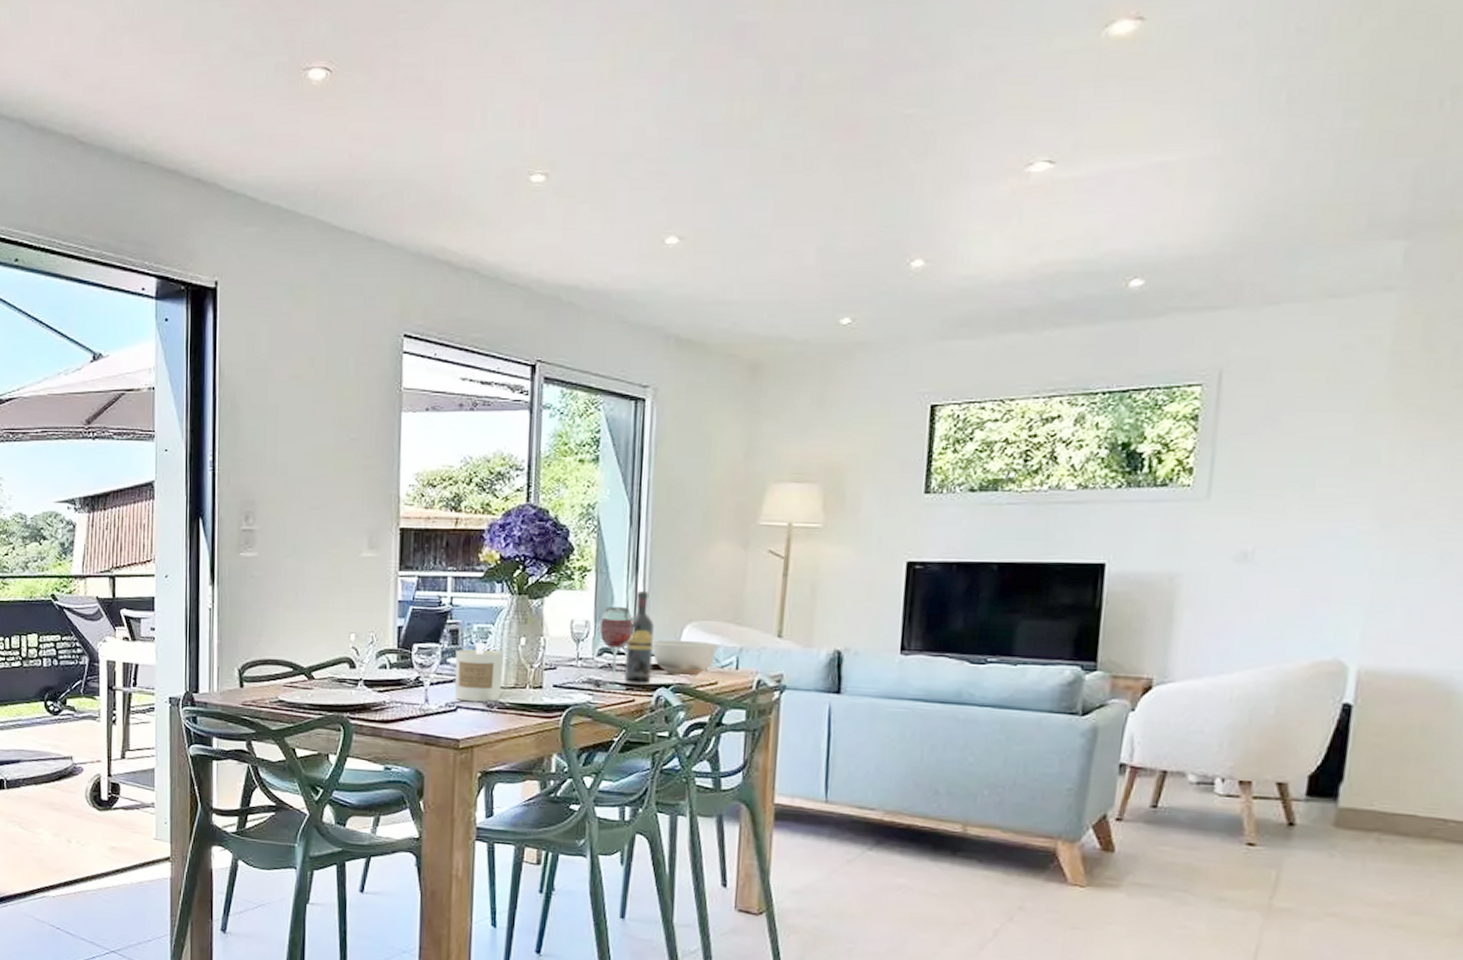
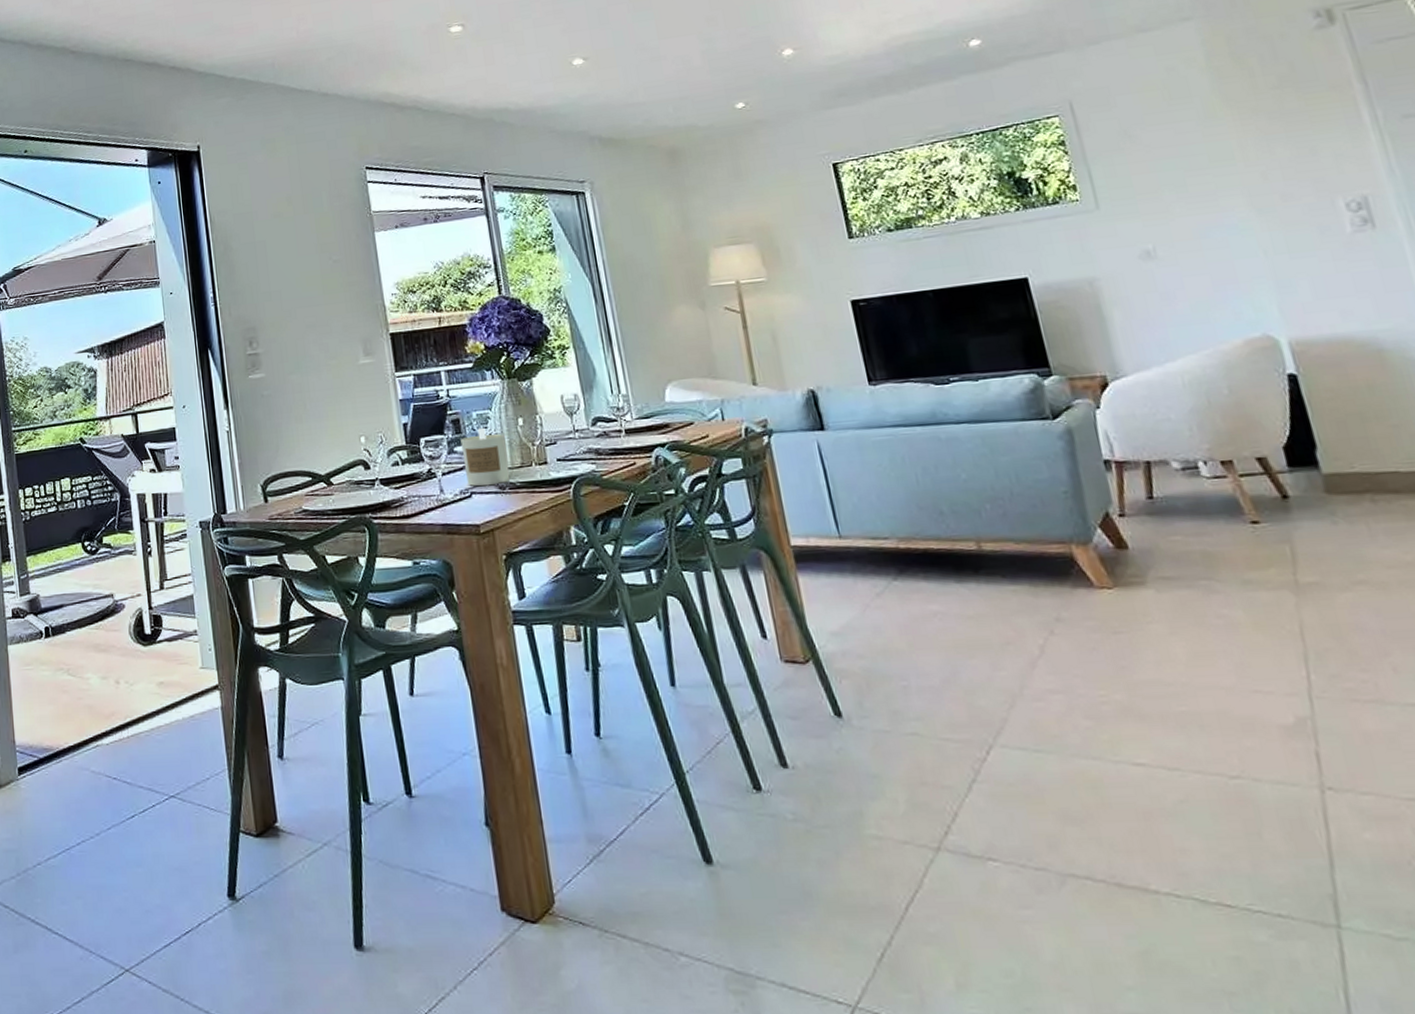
wineglass: present [599,607,634,691] -> none [587,377,627,457]
wine bottle: present [623,590,655,685] -> none [614,359,647,448]
bowl: present [652,639,717,676] -> none [640,398,701,435]

